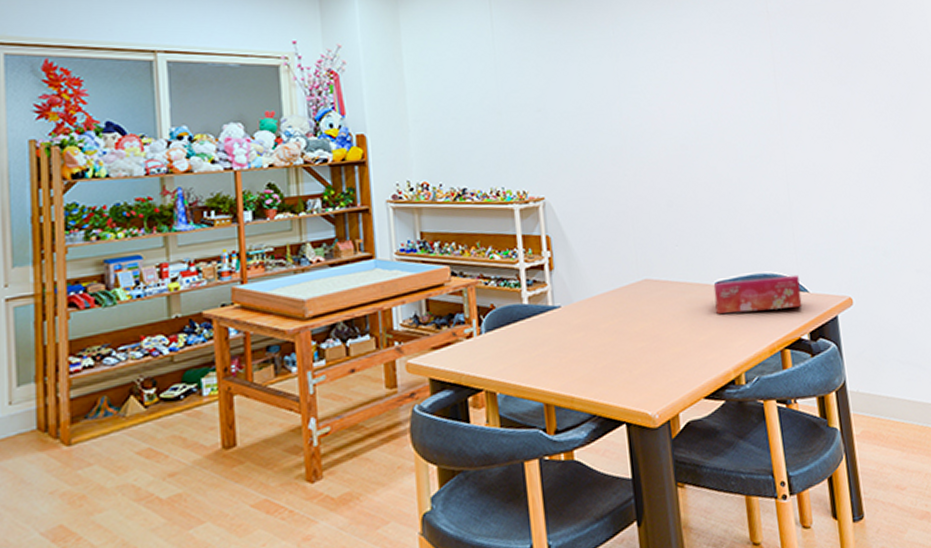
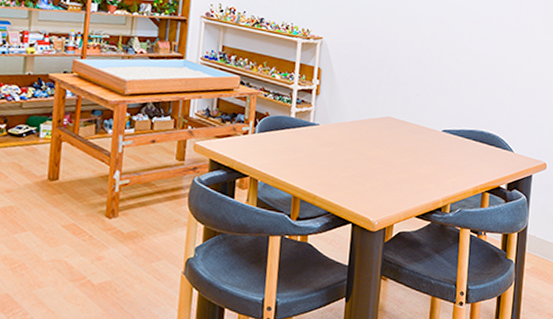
tissue box: present [713,274,802,314] -> none [438,130,508,162]

